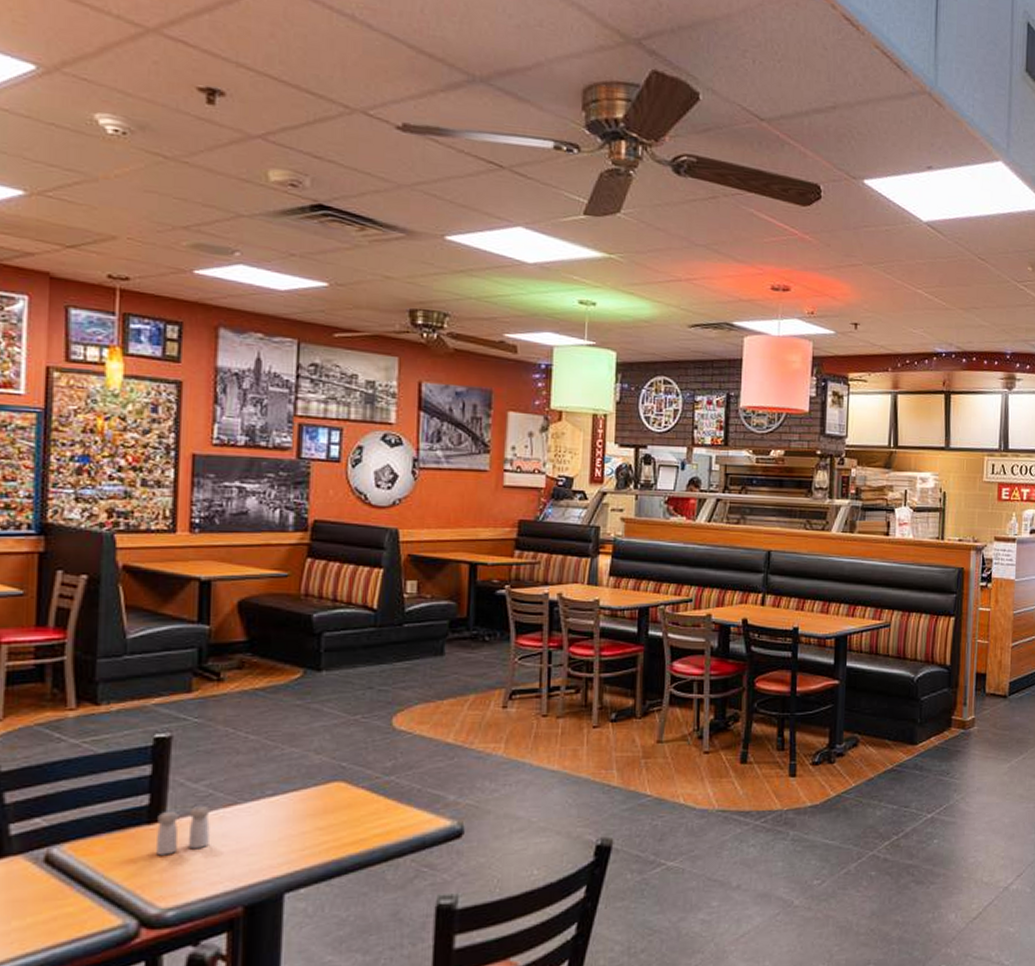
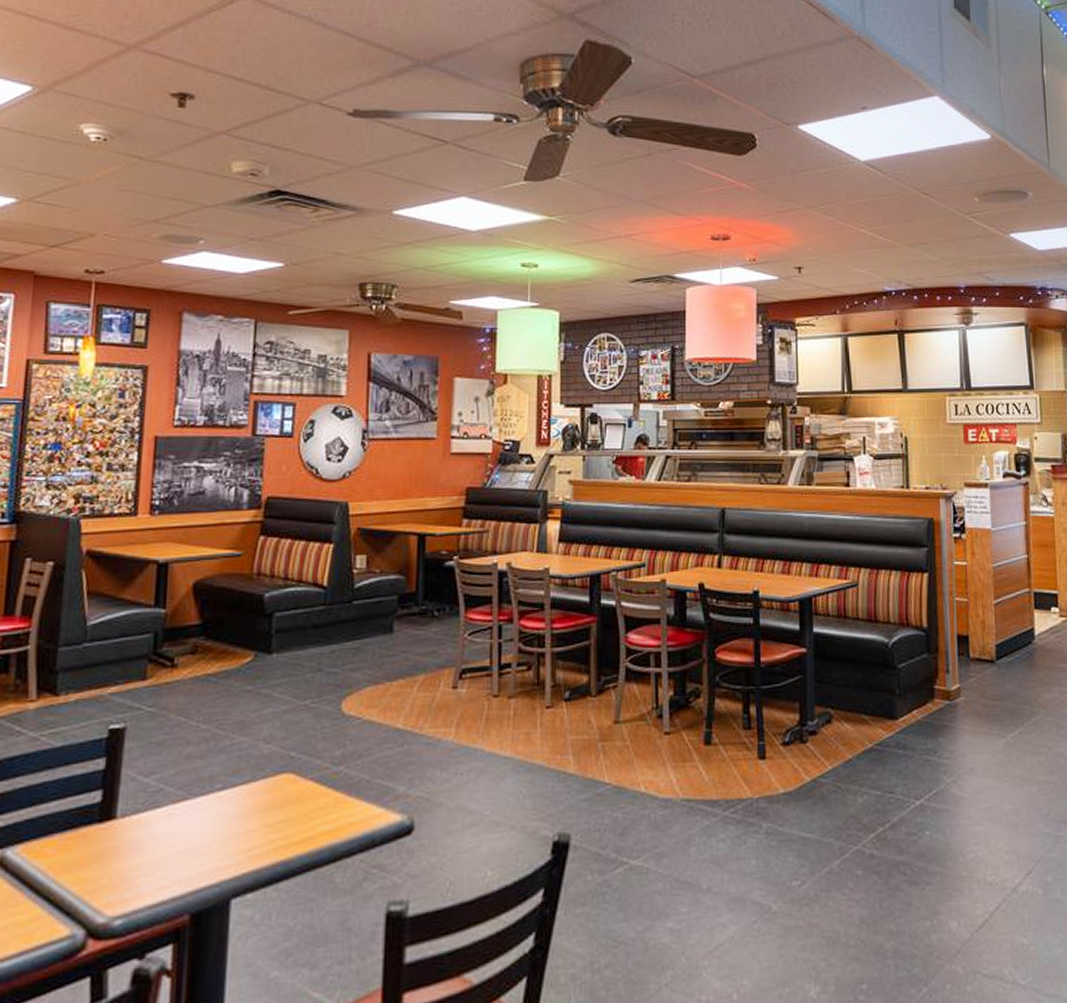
salt and pepper shaker: present [156,806,210,856] -> none [106,802,160,858]

